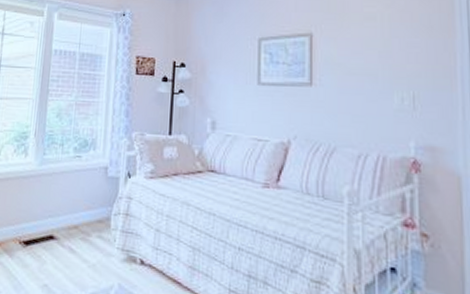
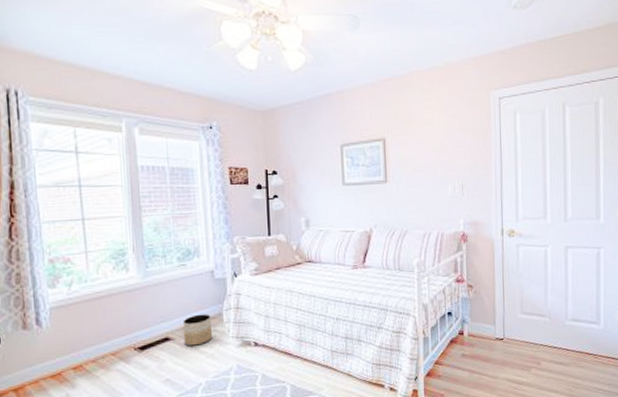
planter: none [67,214,98,252] -> present [182,314,212,346]

